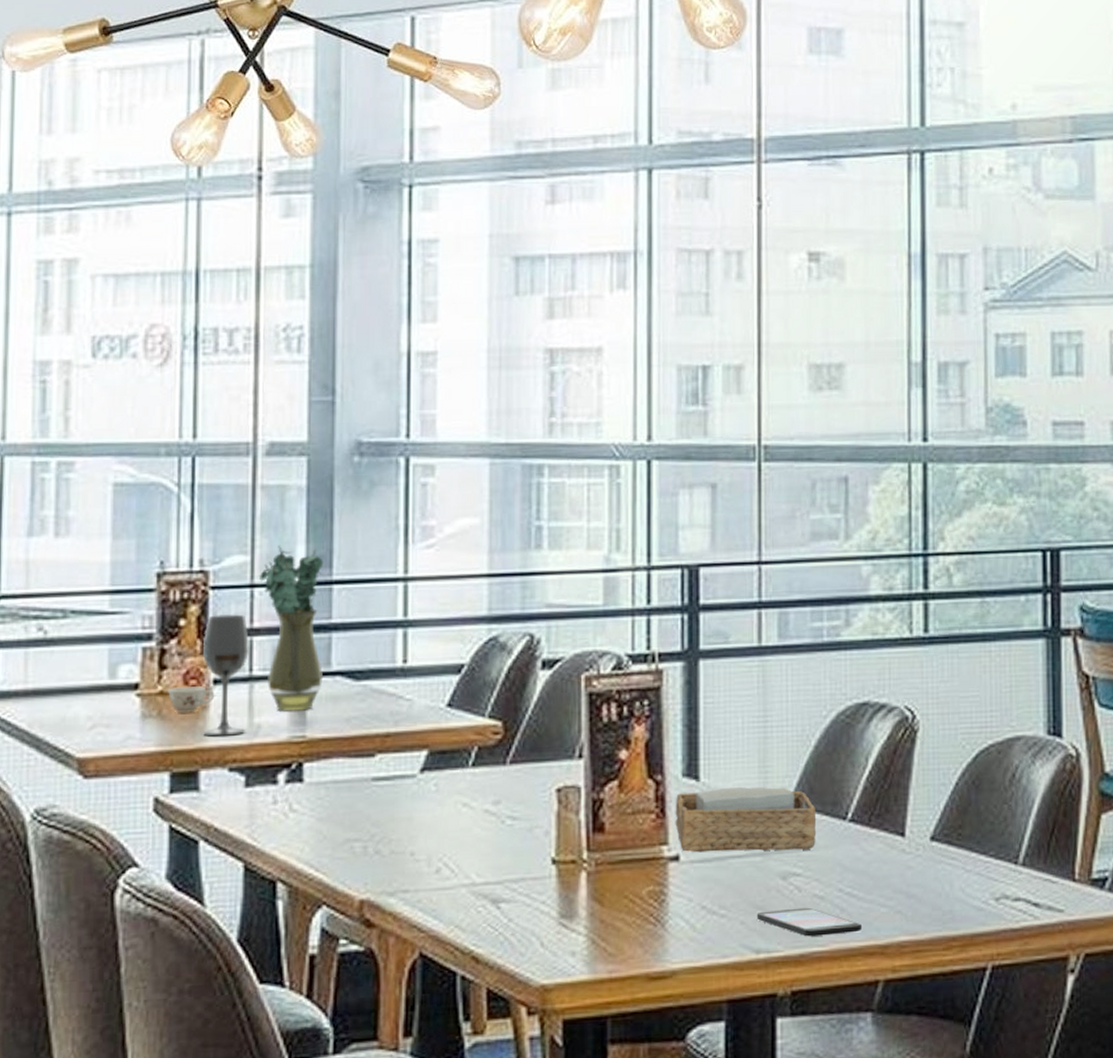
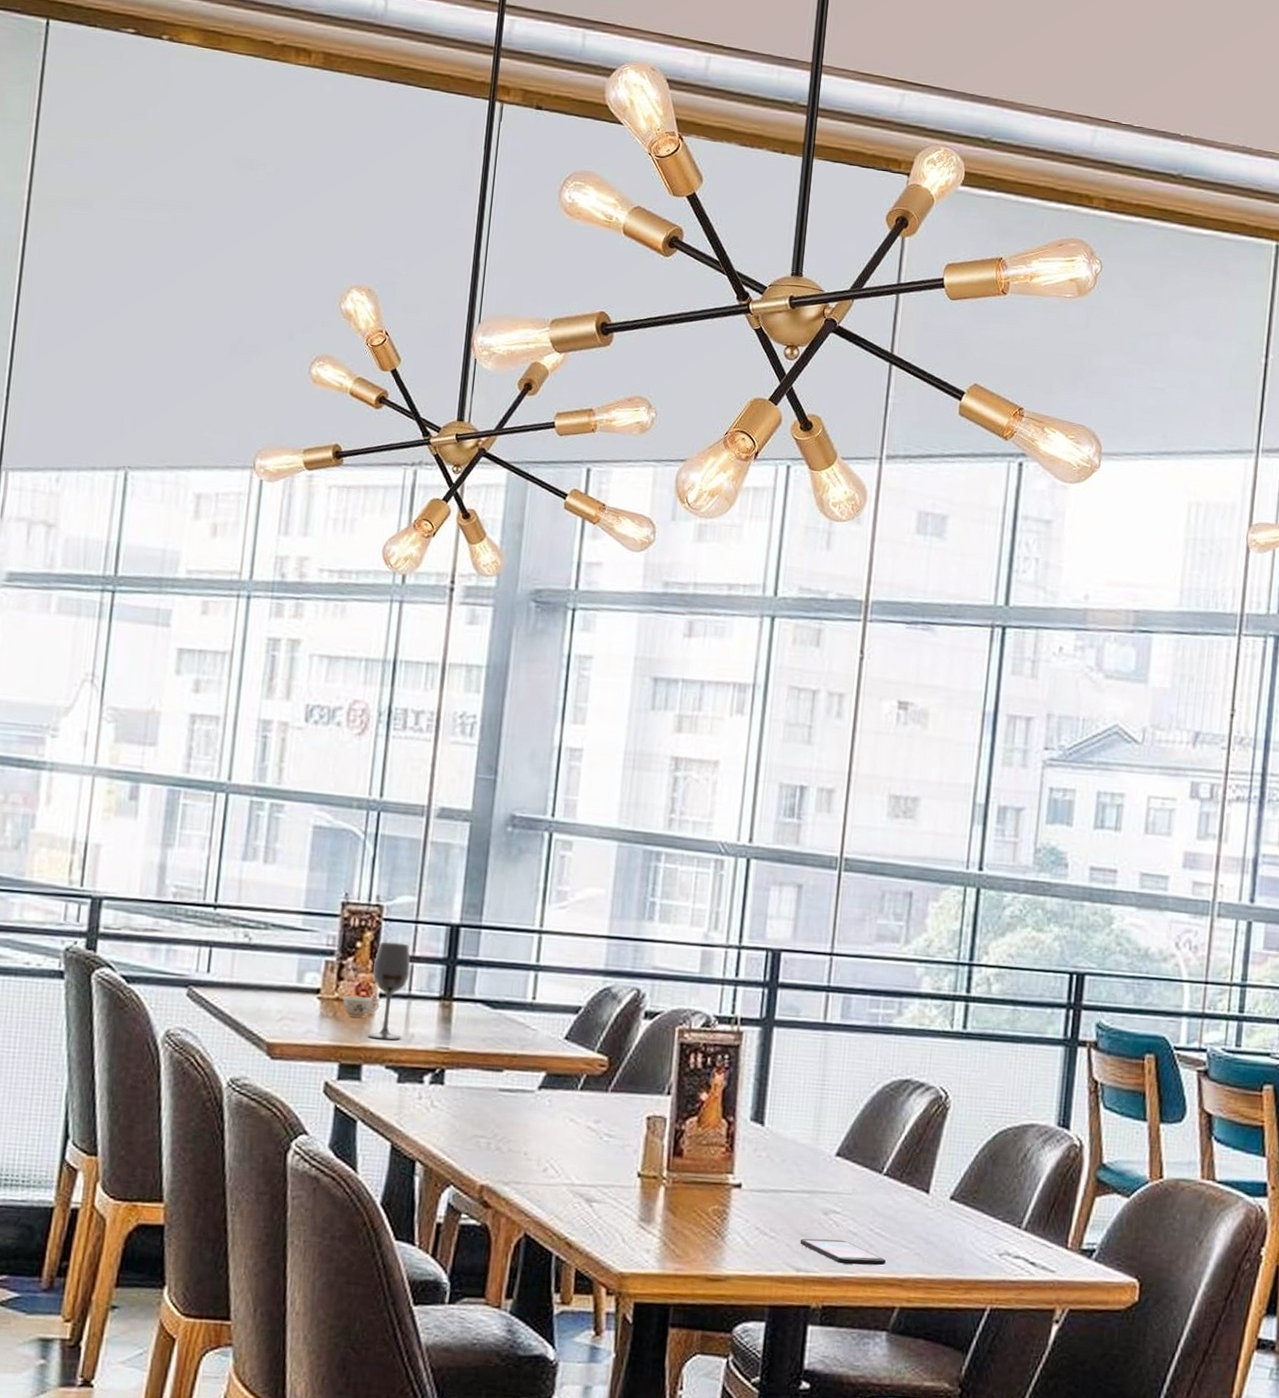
vase: present [260,545,324,711] -> none [422,891,476,1027]
napkin holder: present [675,787,817,853] -> none [740,1134,857,1194]

